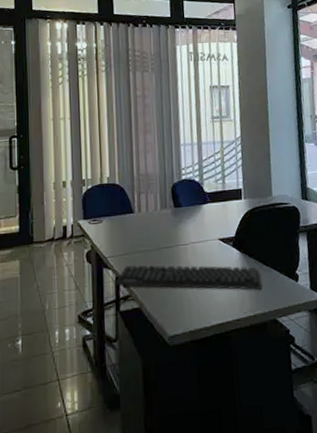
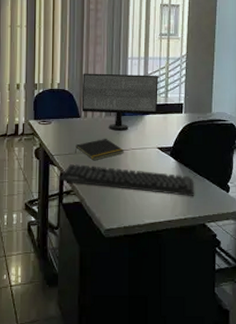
notepad: none [130,234,183,260] -> present [75,139,124,161]
computer monitor: none [133,160,216,225] -> present [81,73,158,131]

